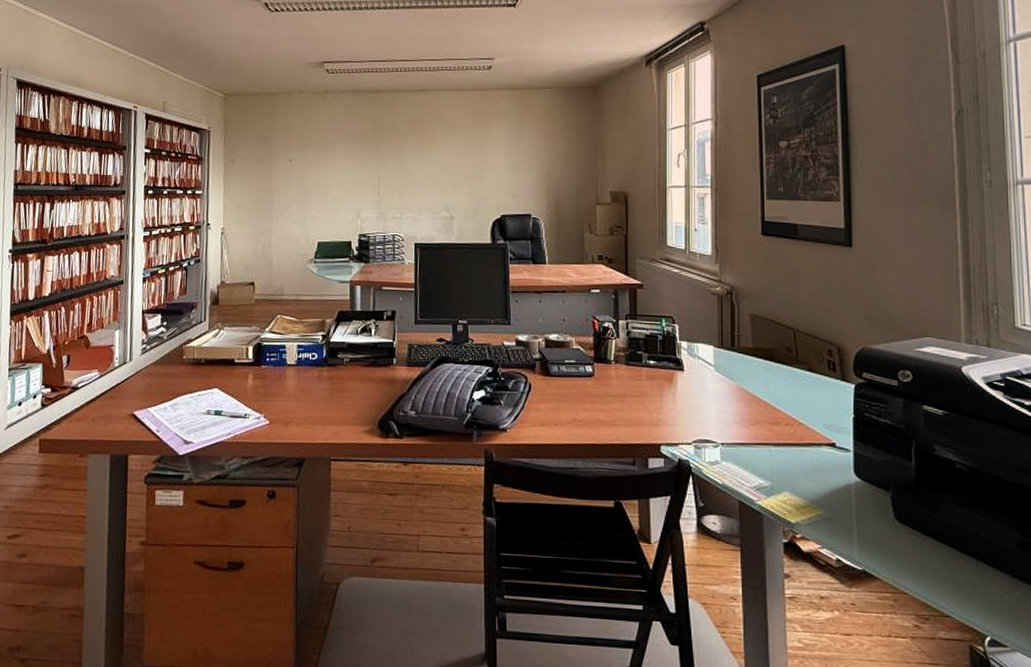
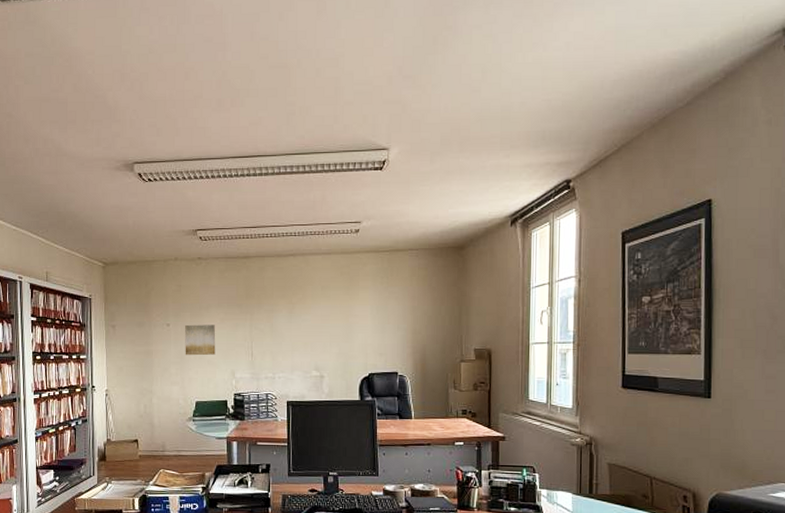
wall art: none [307,160,341,193] -> present [185,324,216,356]

